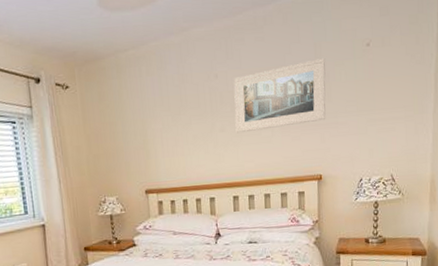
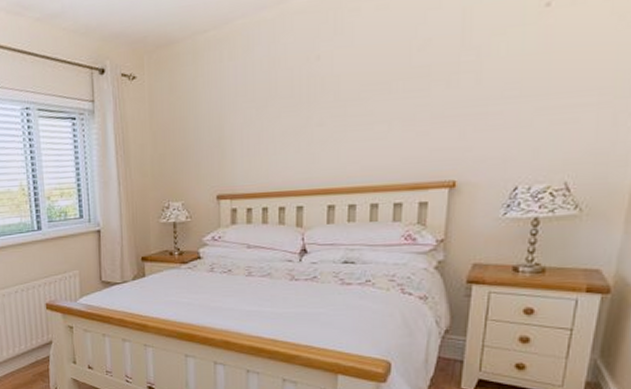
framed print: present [233,58,326,133] -> none [338,27,478,128]

